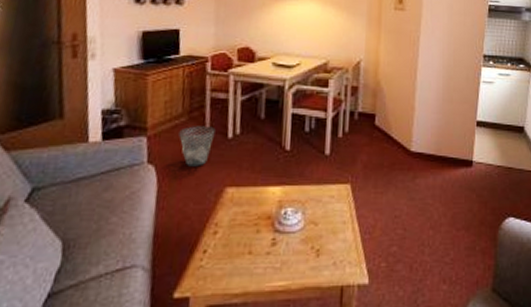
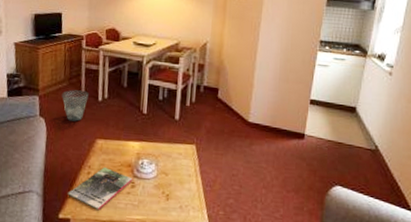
magazine: none [186,222,274,281] -> present [68,166,133,211]

